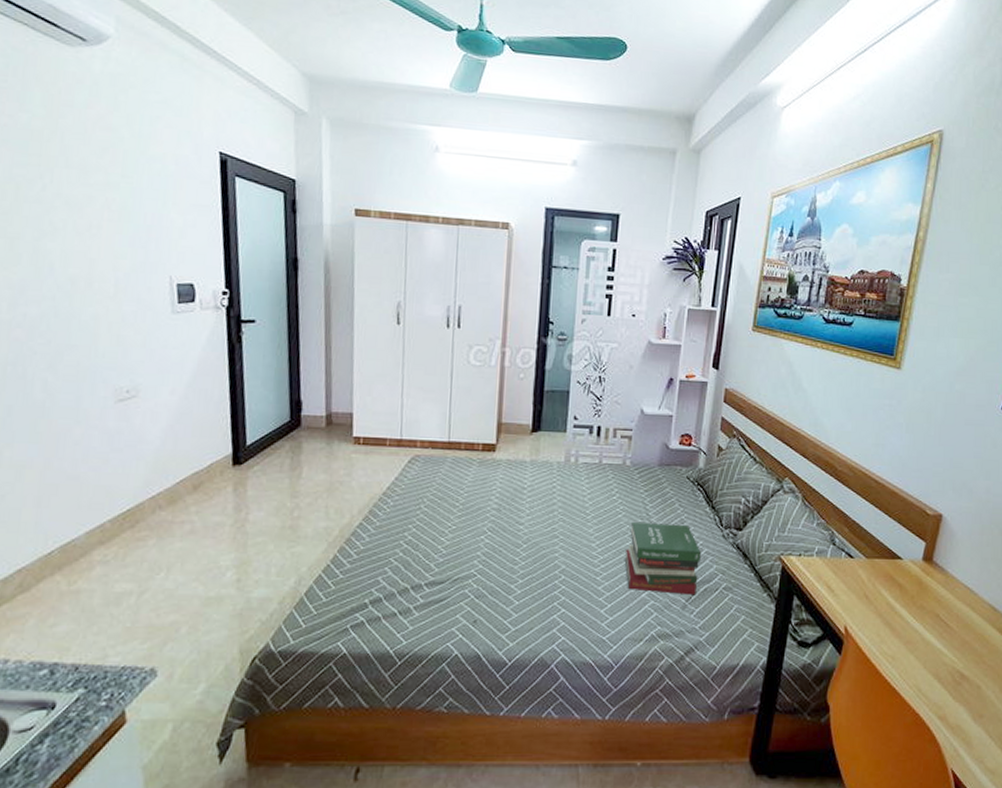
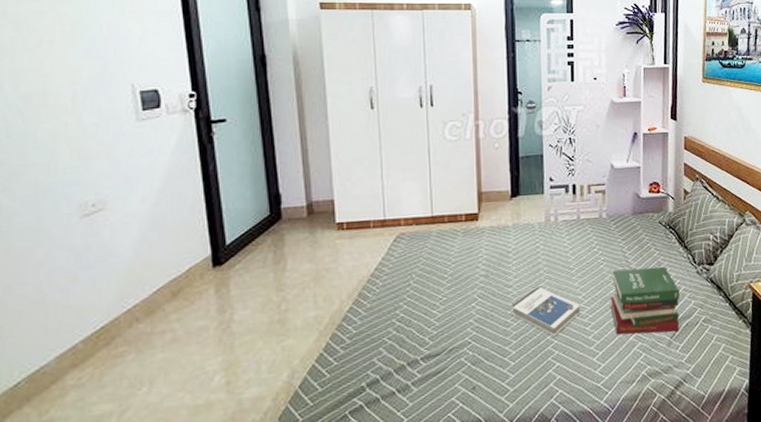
hardback book: none [519,528,593,582] -> present [510,286,581,337]

